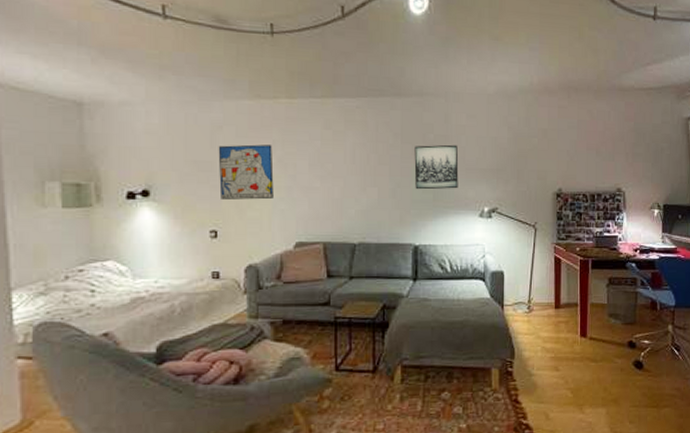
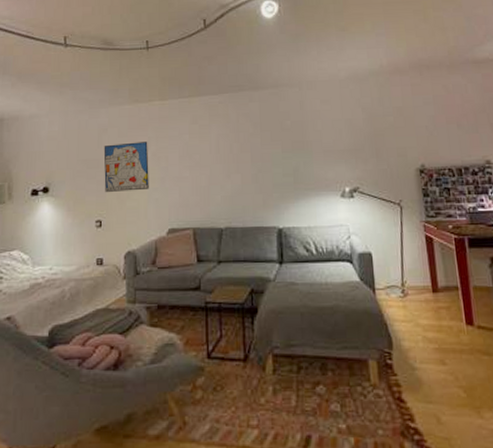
wall art: present [414,144,459,190] -> none [273,129,318,174]

